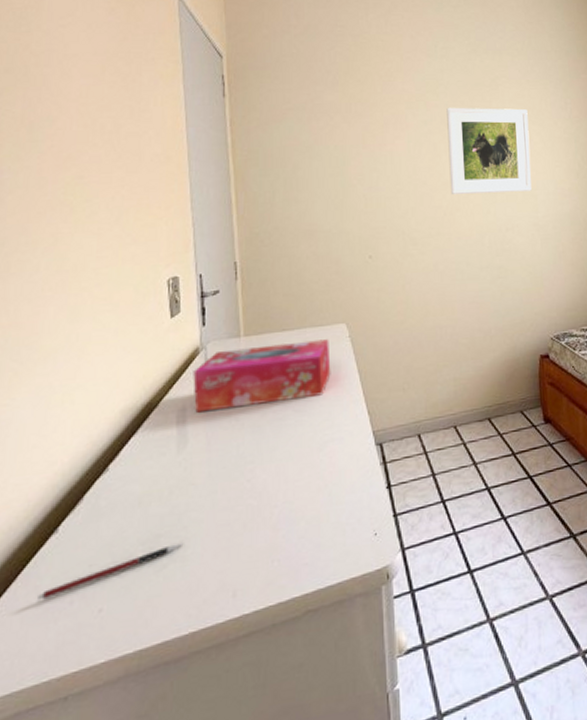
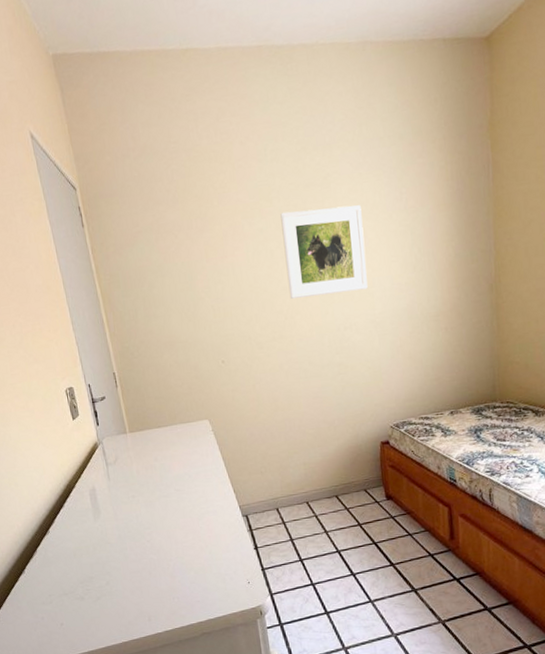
pen: present [38,543,182,600] -> none [21,583,108,616]
tissue box: present [193,339,331,413] -> none [96,433,201,492]

